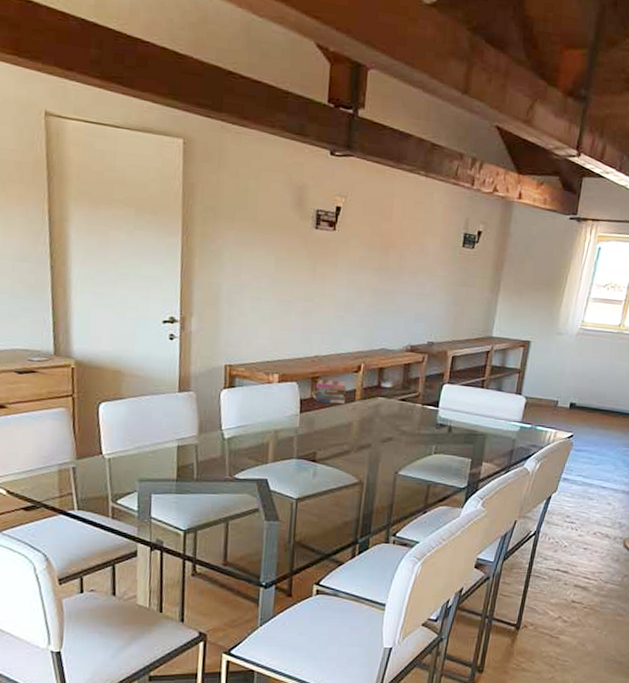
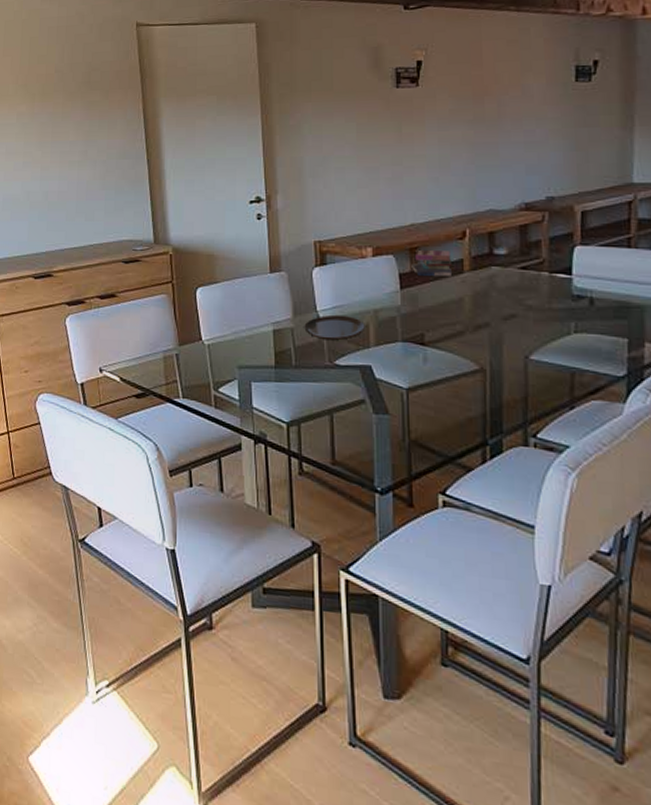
plate: none [208,433,265,456] -> present [304,314,365,340]

